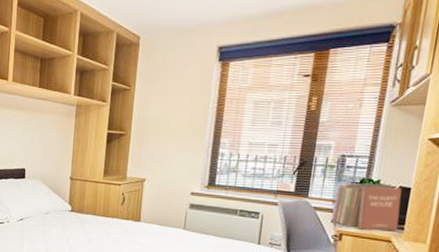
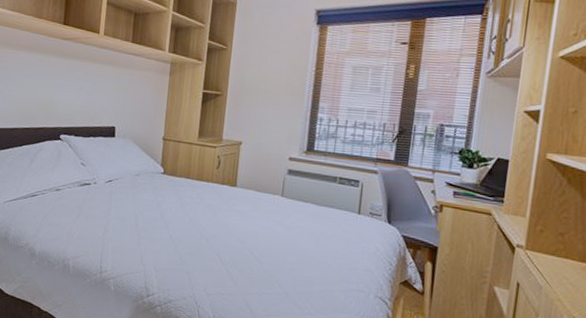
books: present [331,183,402,231] -> none [431,153,500,203]

